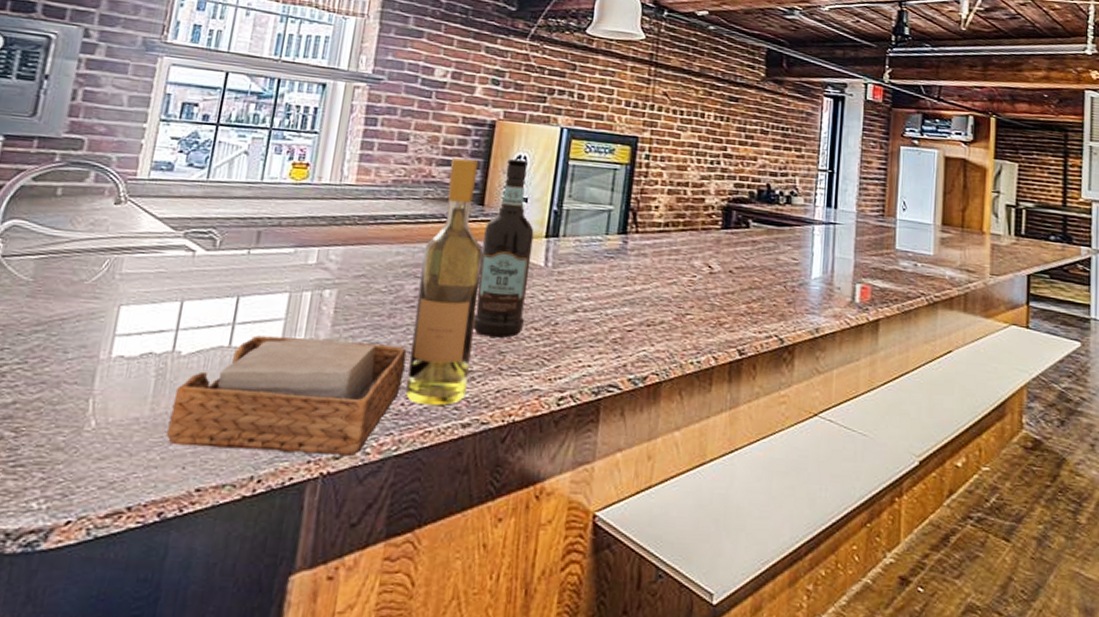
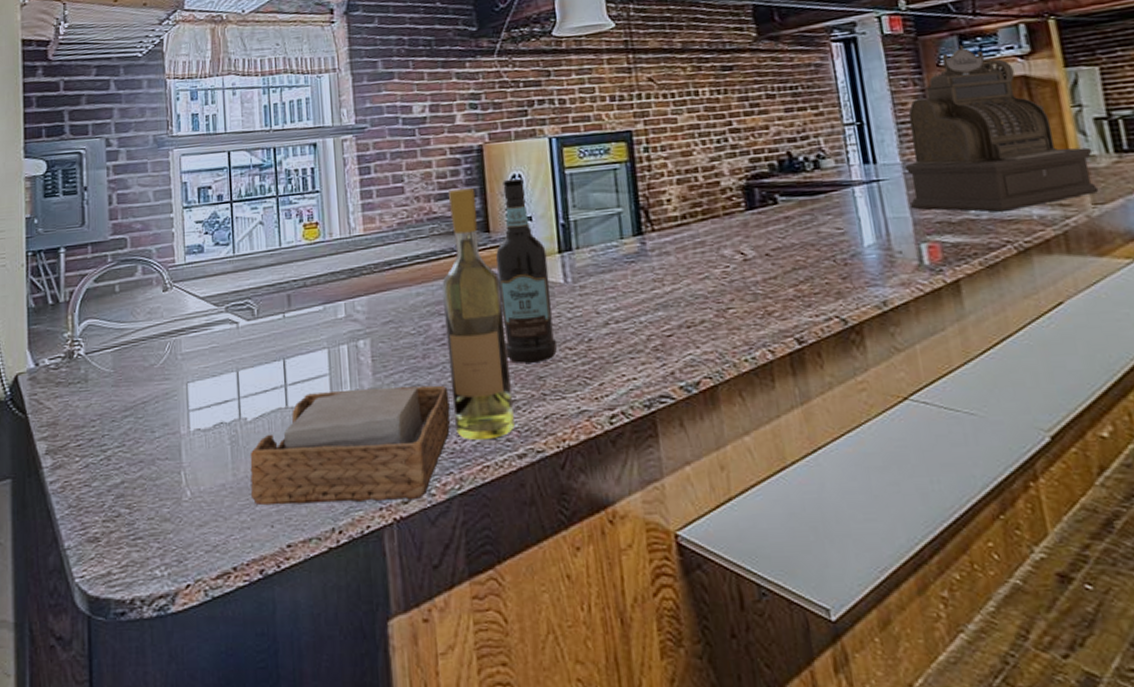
cash register: none [856,123,999,269] -> present [904,45,1099,212]

